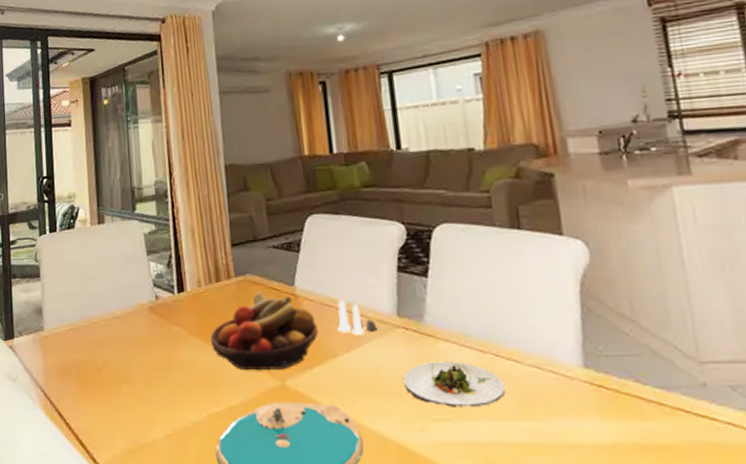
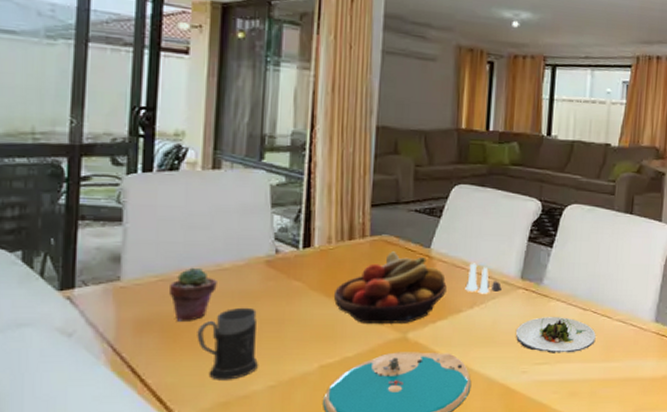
potted succulent: none [78,316,114,368] -> present [170,267,217,321]
mug: none [103,353,156,427] -> present [197,307,259,380]

